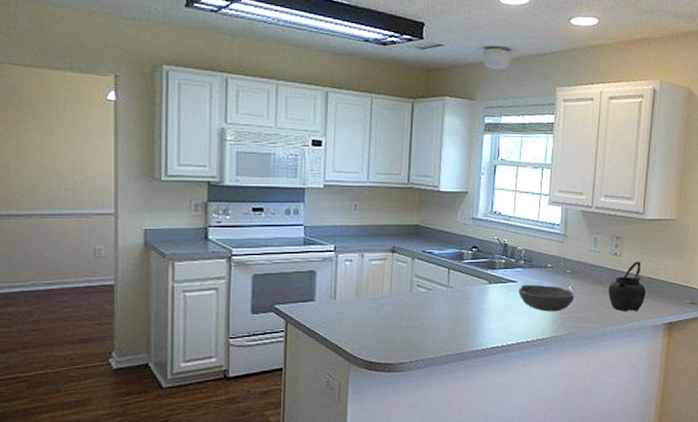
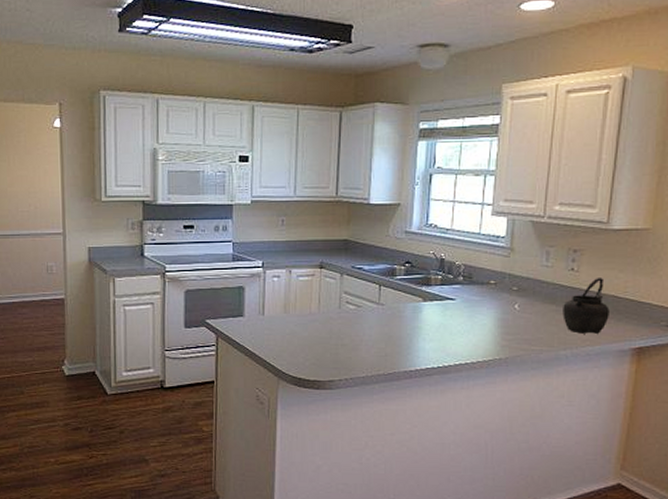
bowl: present [518,284,575,312] -> none [457,302,522,332]

